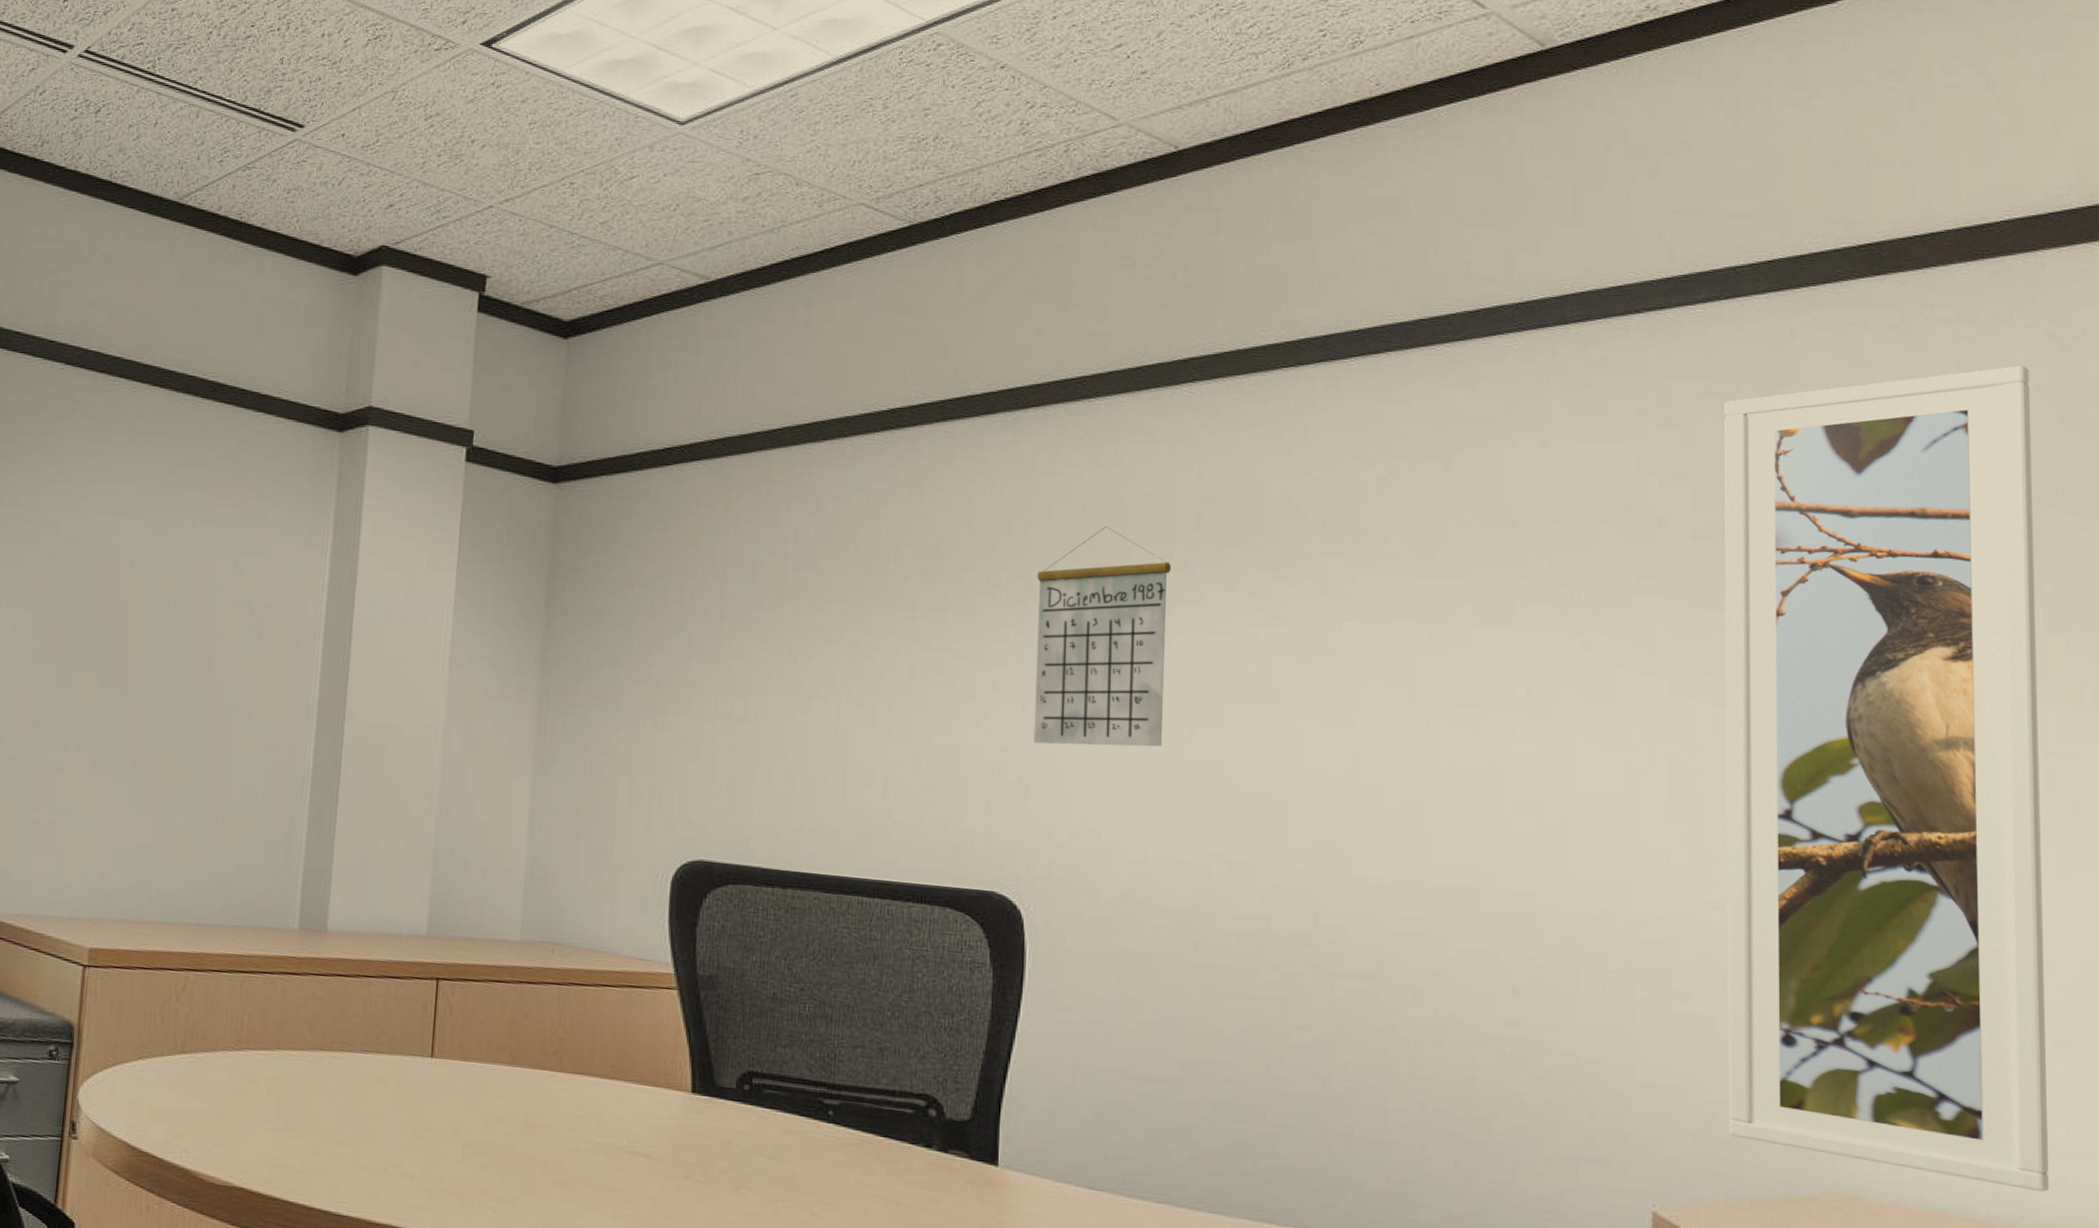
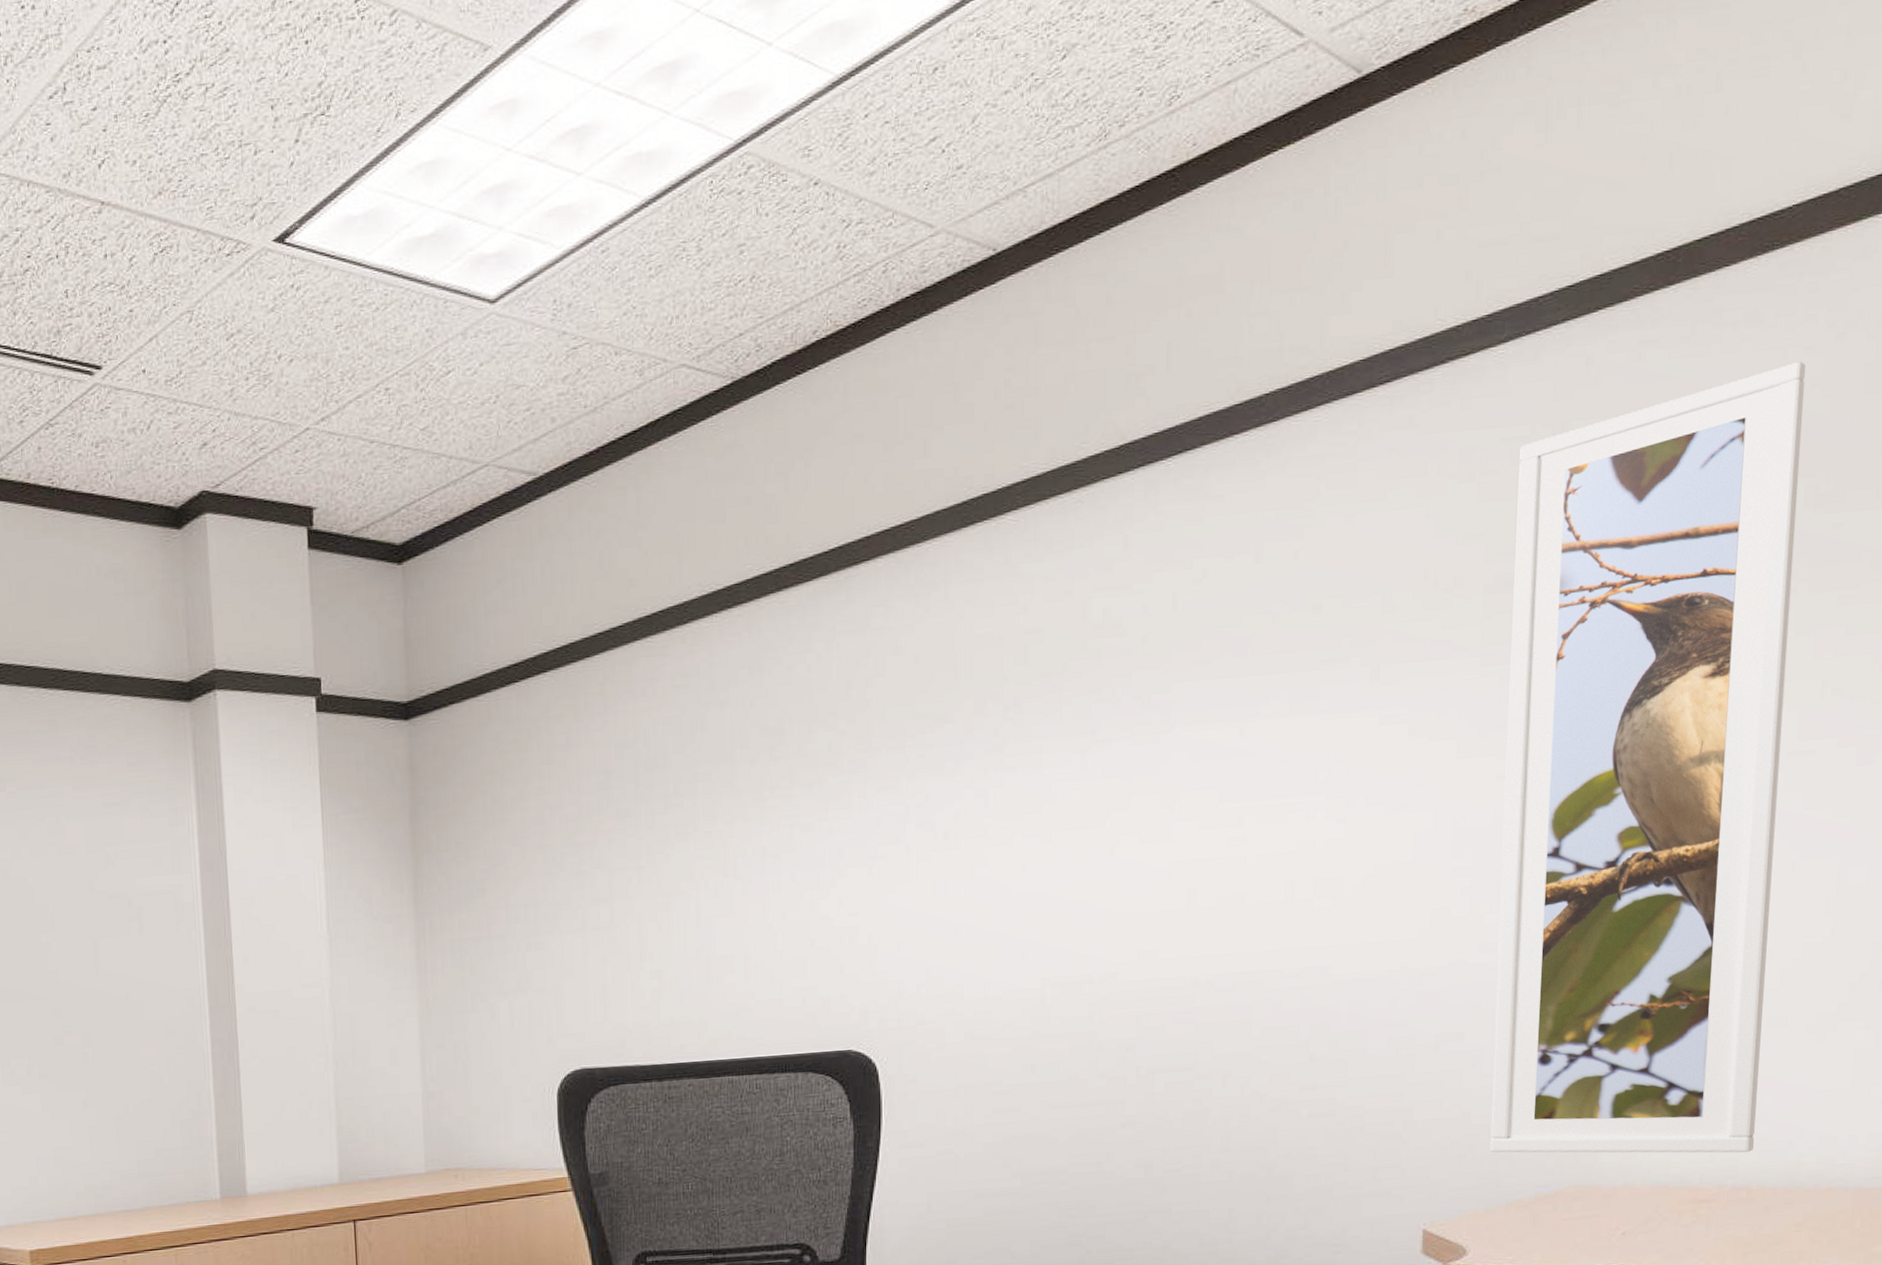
calendar: present [1033,526,1171,747] -> none [876,675,1001,903]

